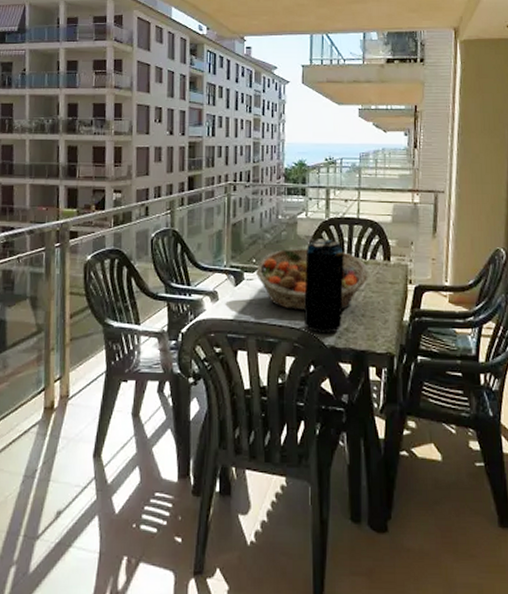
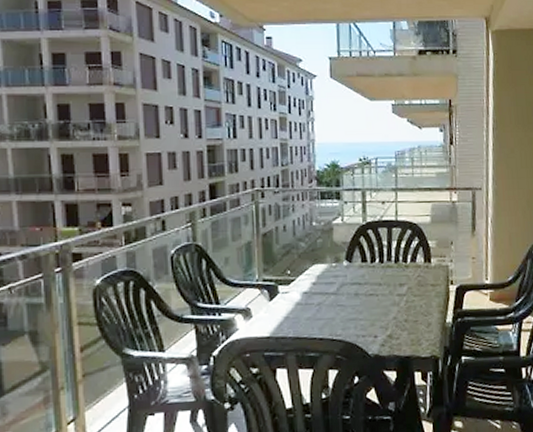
fruit basket: present [255,249,368,311] -> none [290,256,410,321]
beverage can: present [304,238,344,333] -> none [344,243,385,343]

